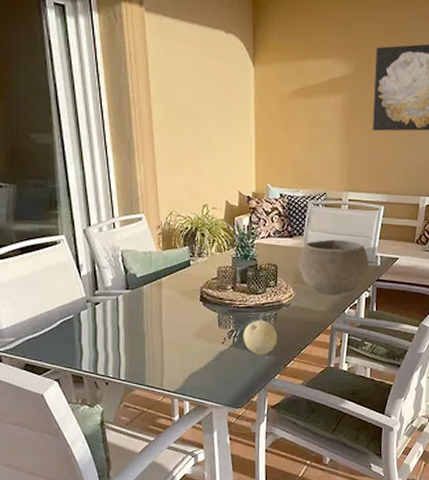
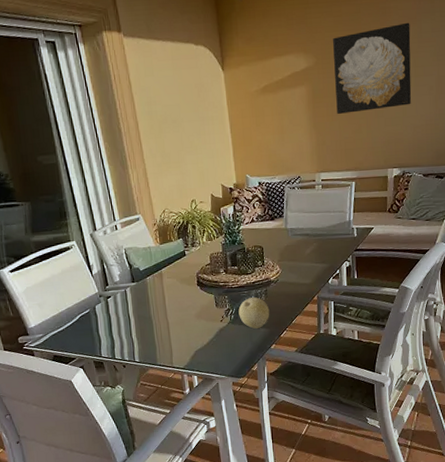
bowl: present [299,239,369,295] -> none [282,216,346,269]

